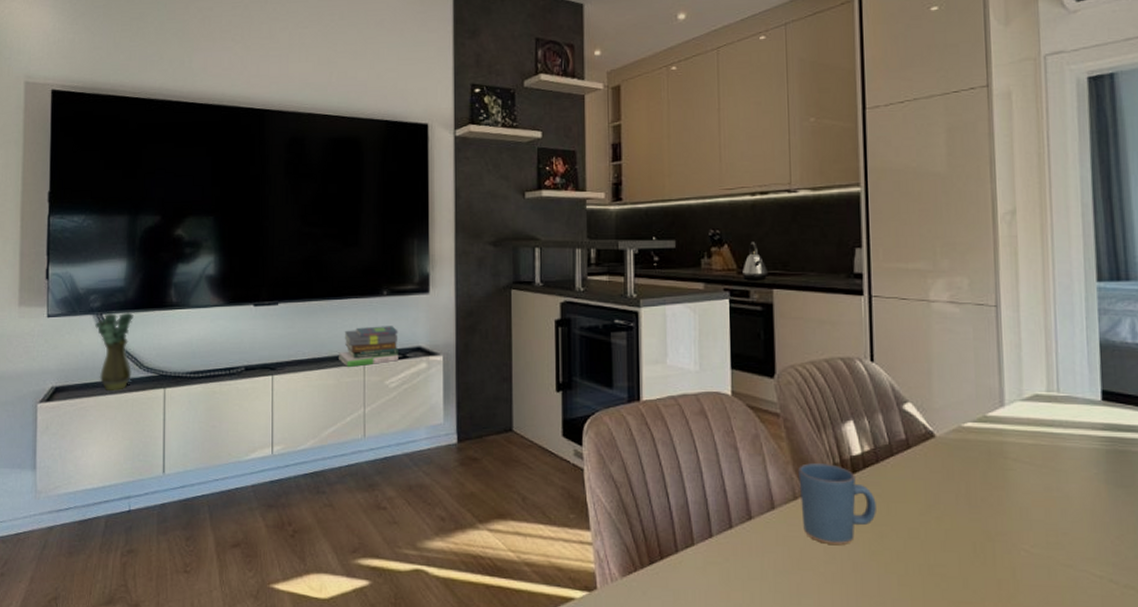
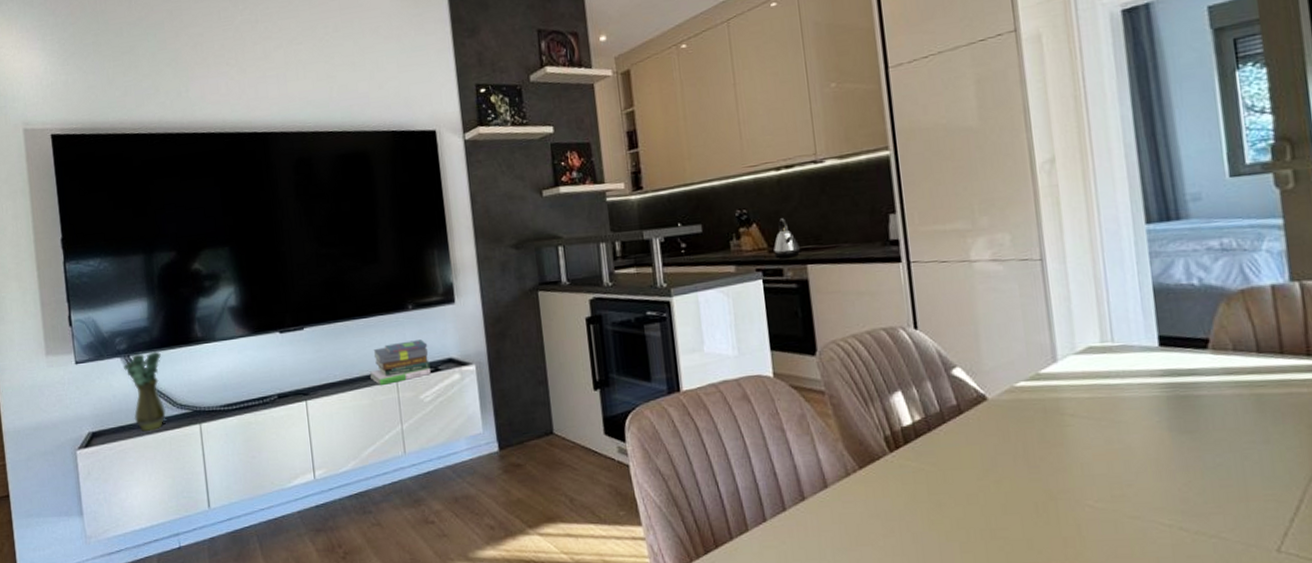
mug: present [798,463,876,546] -> none [848,437,933,519]

